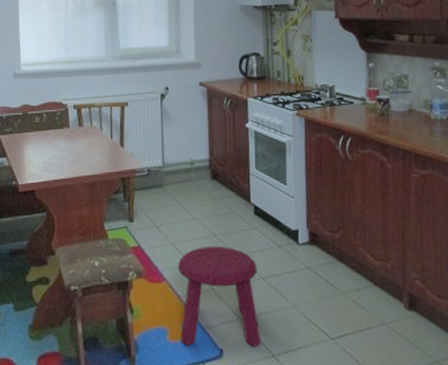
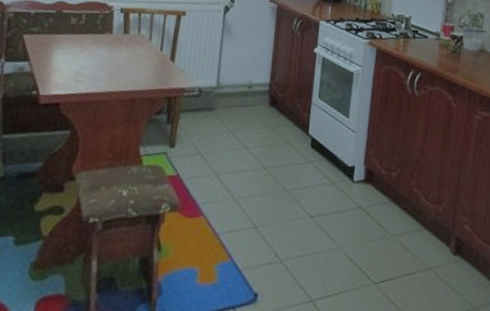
stool: present [177,246,261,347] -> none [211,179,307,291]

